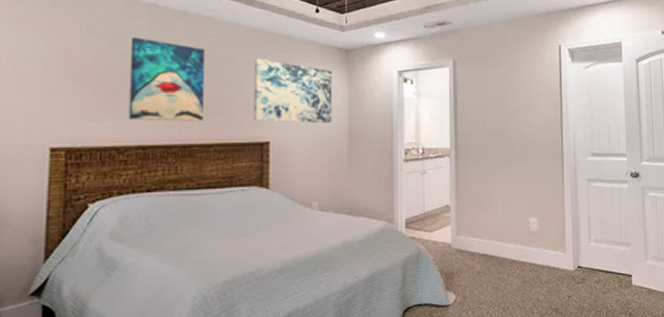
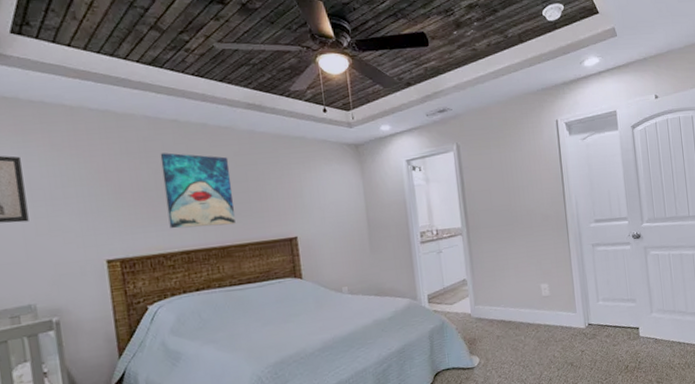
wall art: present [253,58,333,124] -> none [273,161,352,219]

